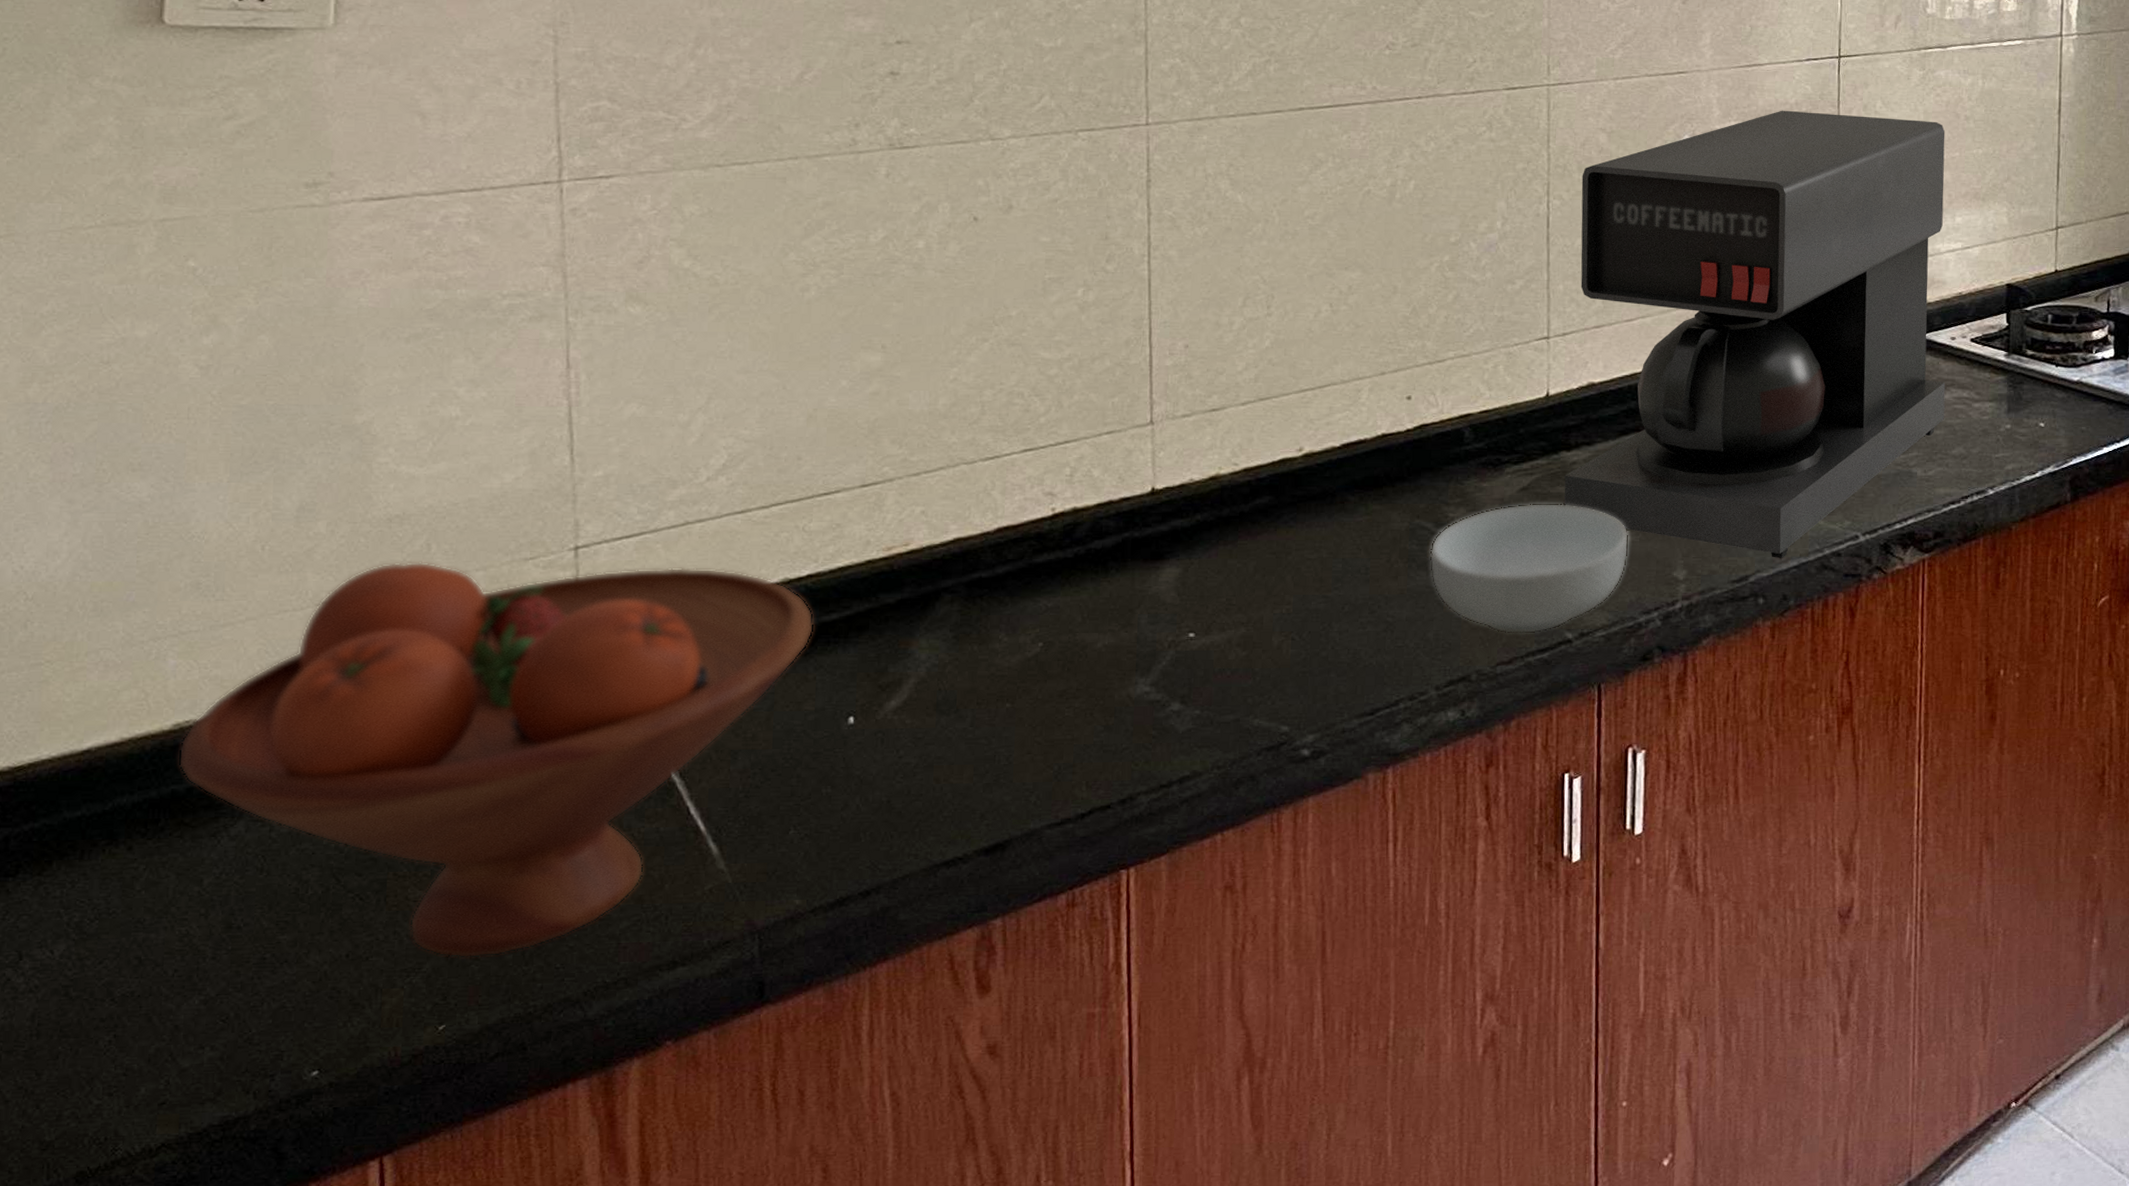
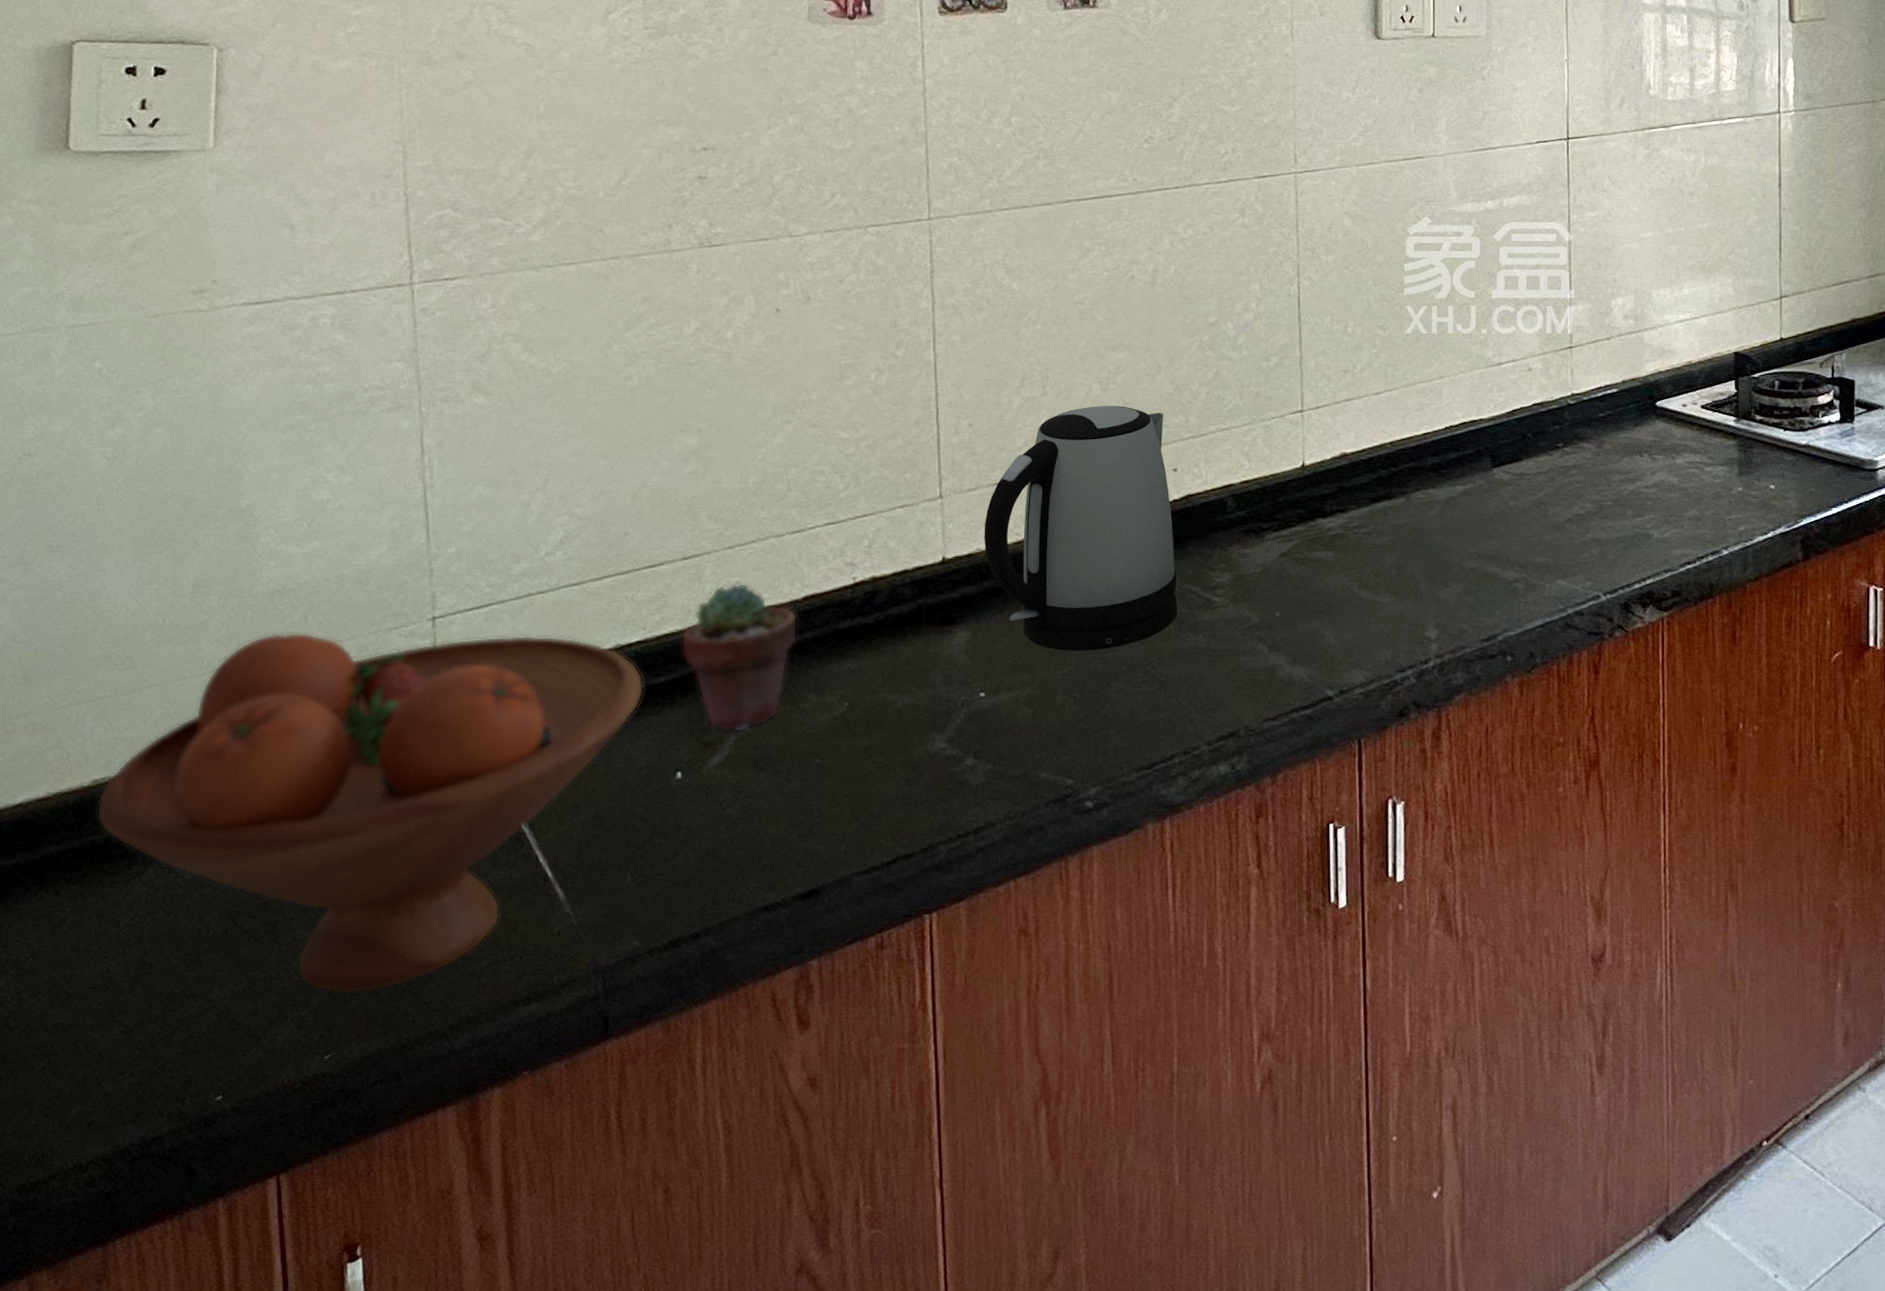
potted succulent: none [857,513,989,674] -> present [681,583,798,733]
kettle: none [1198,328,1408,589] -> present [984,406,1178,651]
cereal bowl: present [1429,503,1629,634] -> none [1198,567,1383,692]
coffee maker: present [1564,110,1946,558] -> none [1321,191,1679,618]

